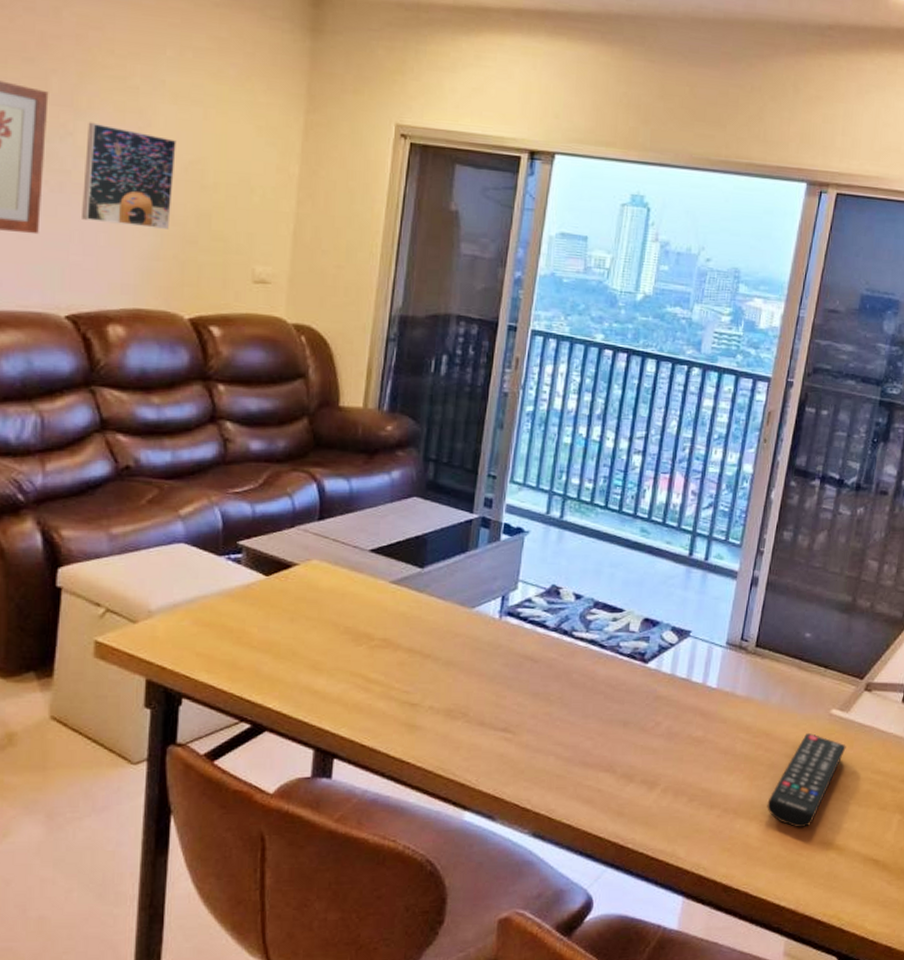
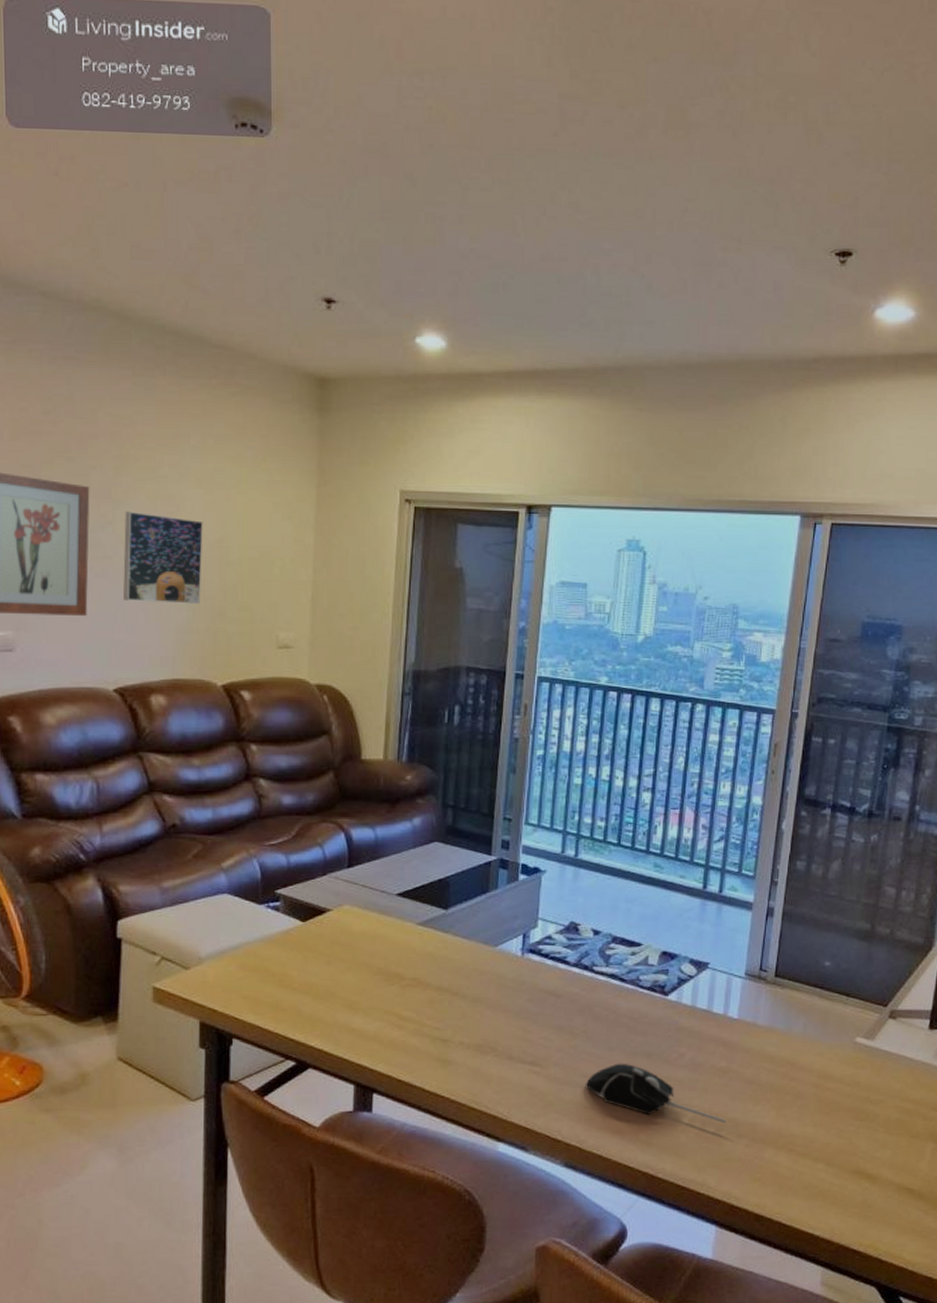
computer mouse: none [559,731,699,794] -> present [586,1063,726,1124]
remote control: present [767,733,846,828] -> none [795,1062,873,1157]

